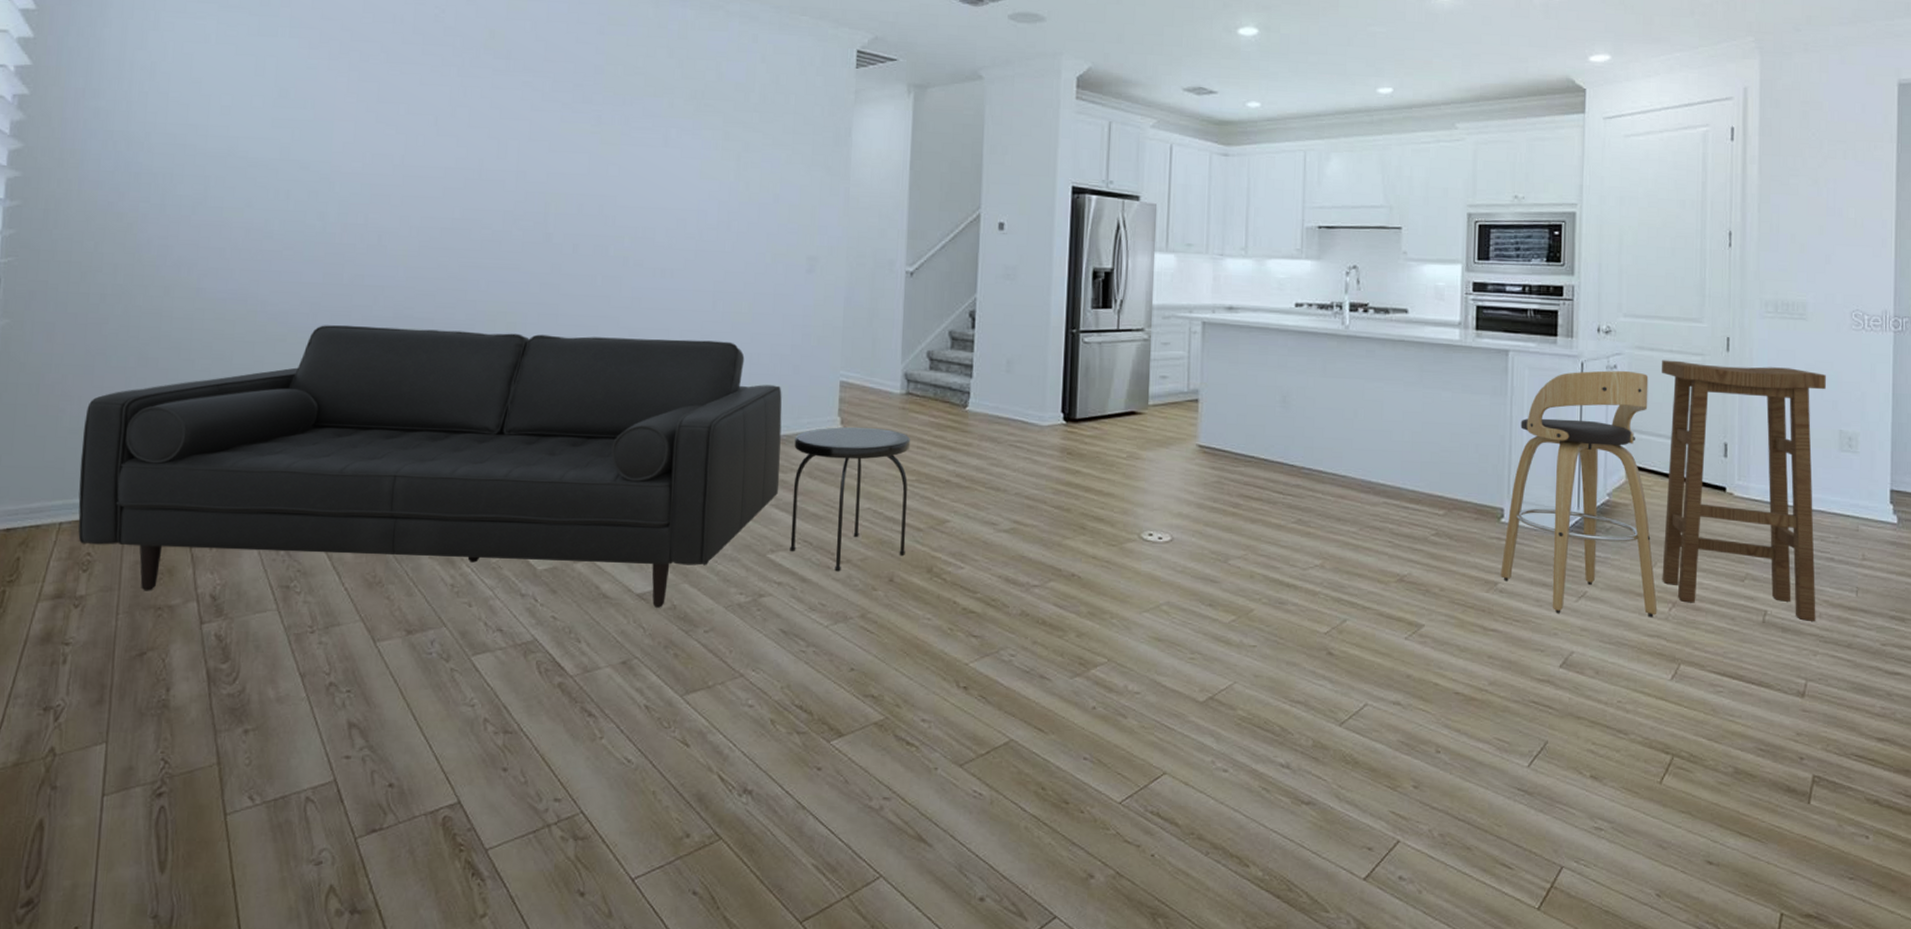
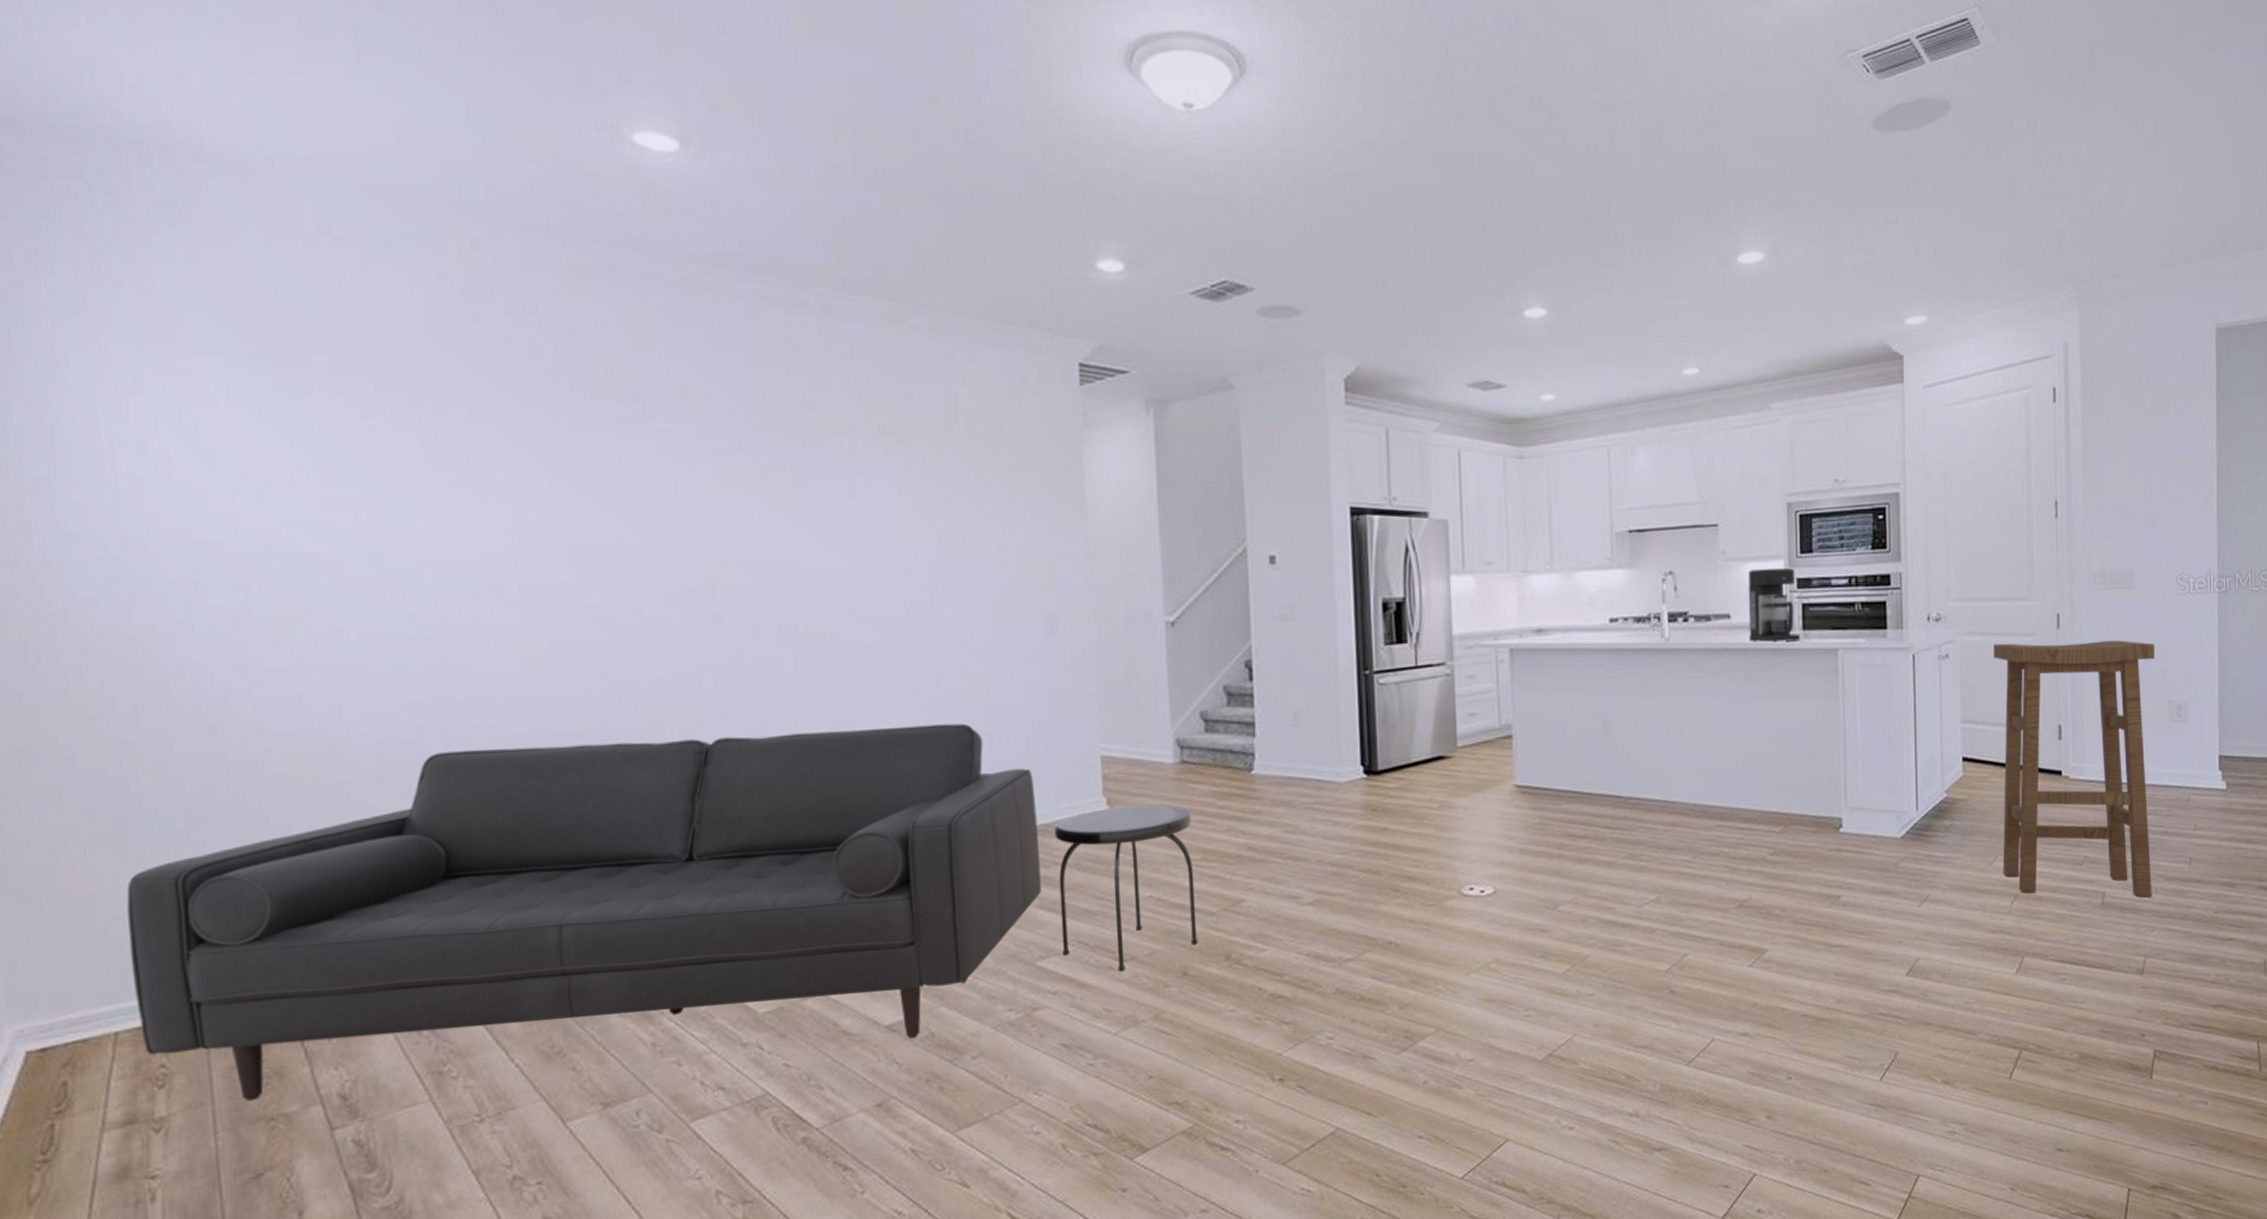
coffee maker: none [1424,271,1474,340] -> present [1748,568,1801,643]
bar stool: present [1500,370,1658,618] -> none [1842,659,2000,920]

